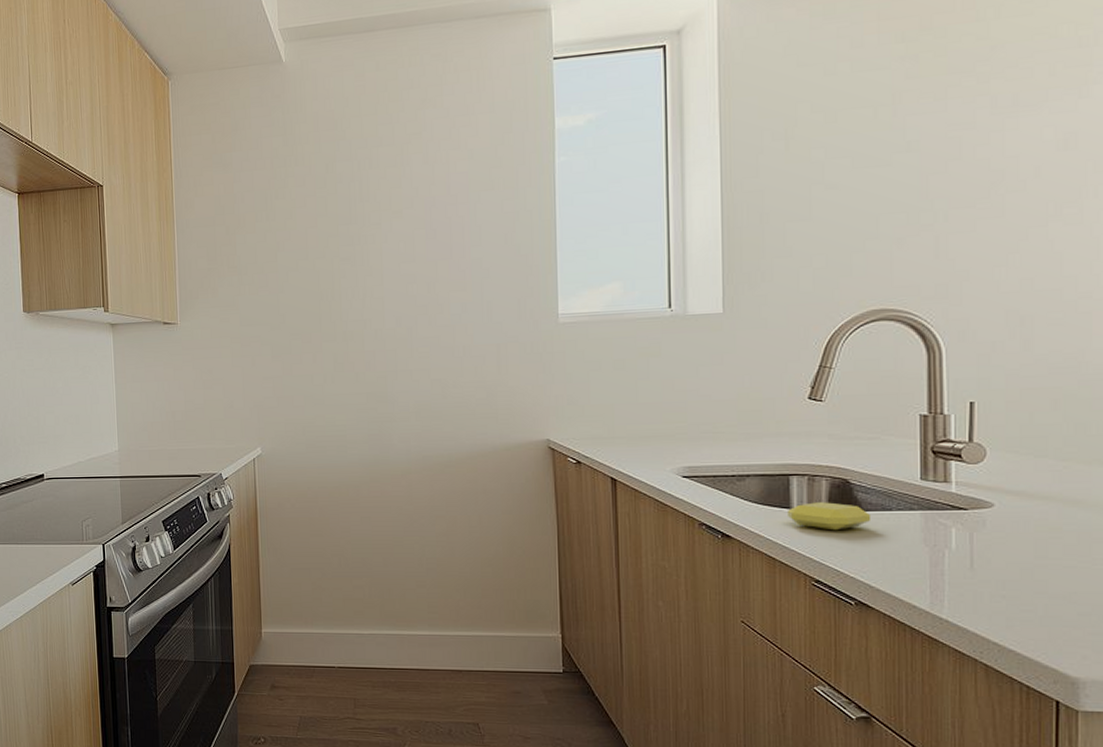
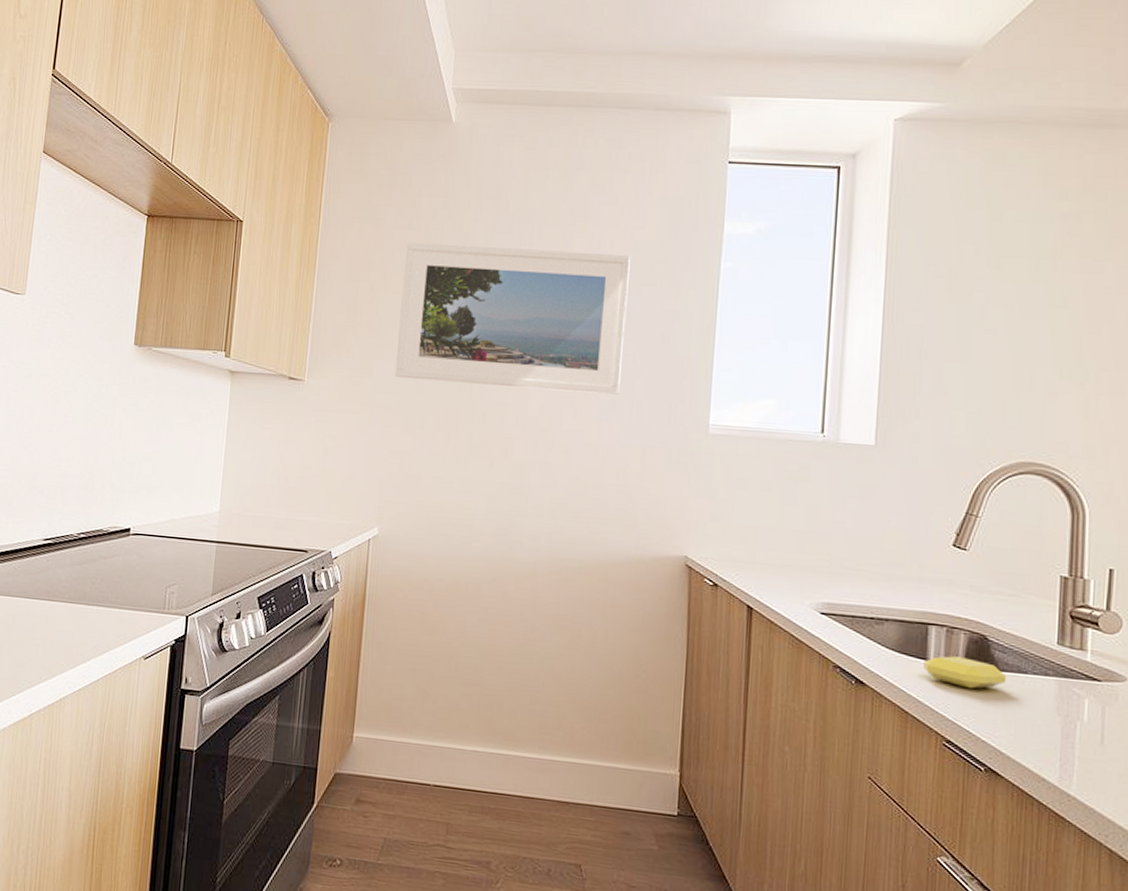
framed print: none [254,164,469,310] -> present [394,242,631,395]

